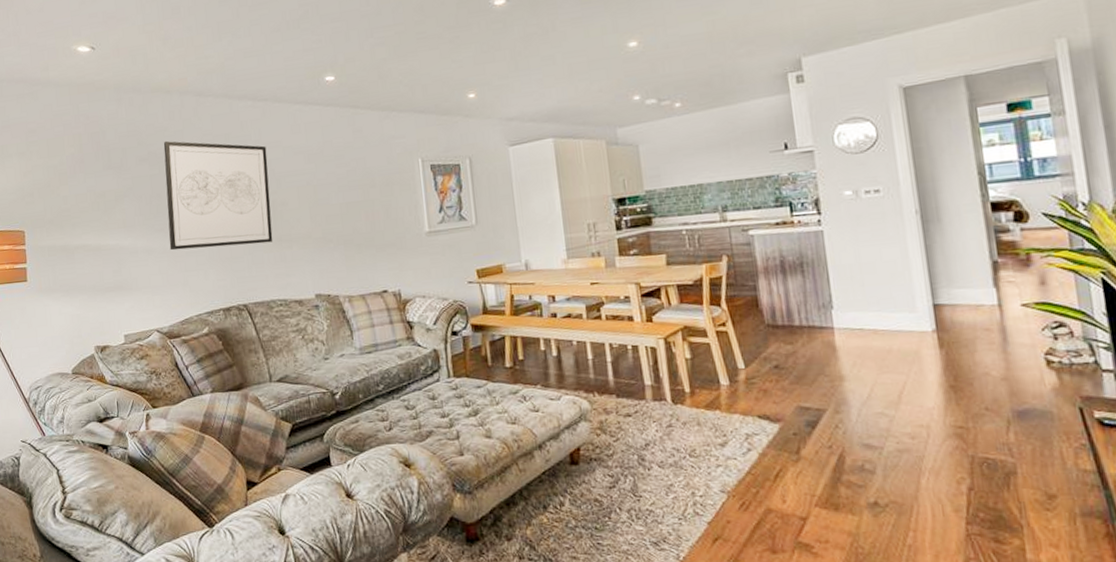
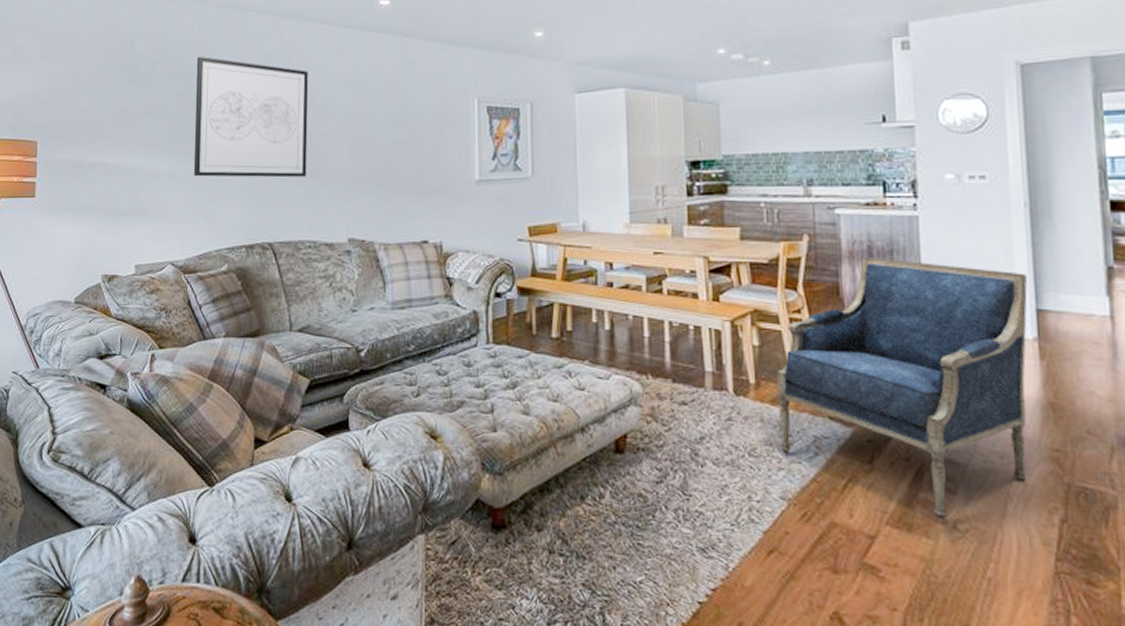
armchair: none [708,270,936,498] -> present [776,256,1028,520]

